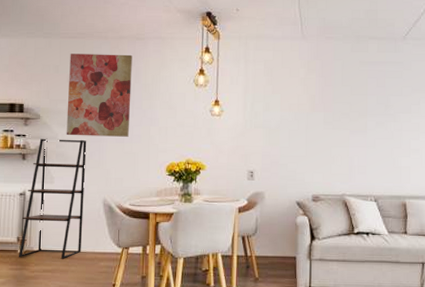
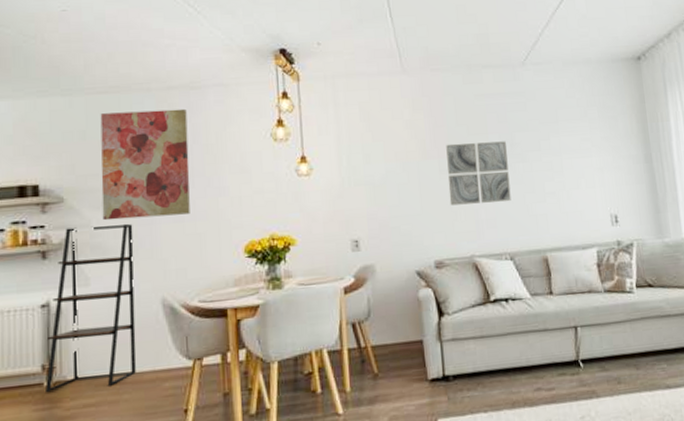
wall art: none [329,101,382,154] -> present [446,141,511,206]

